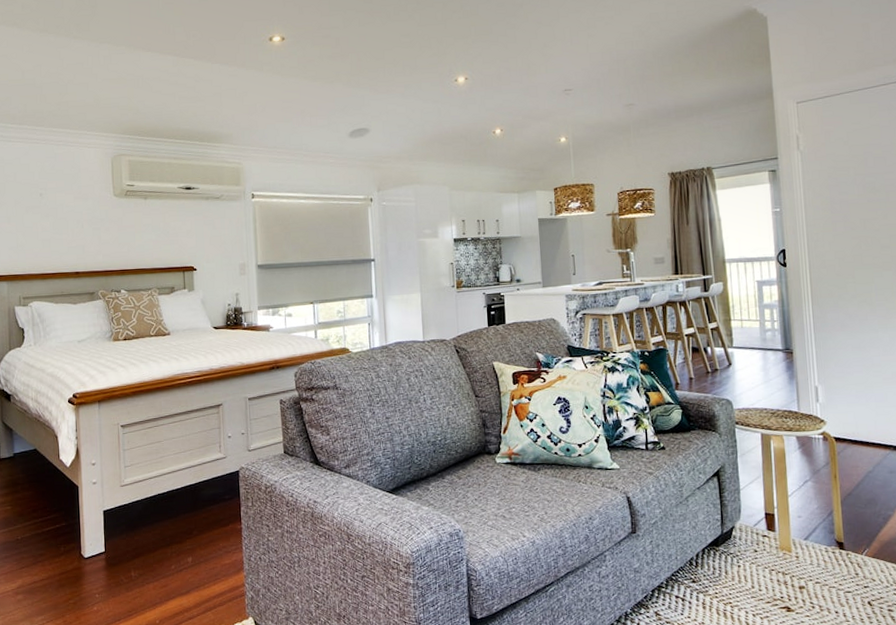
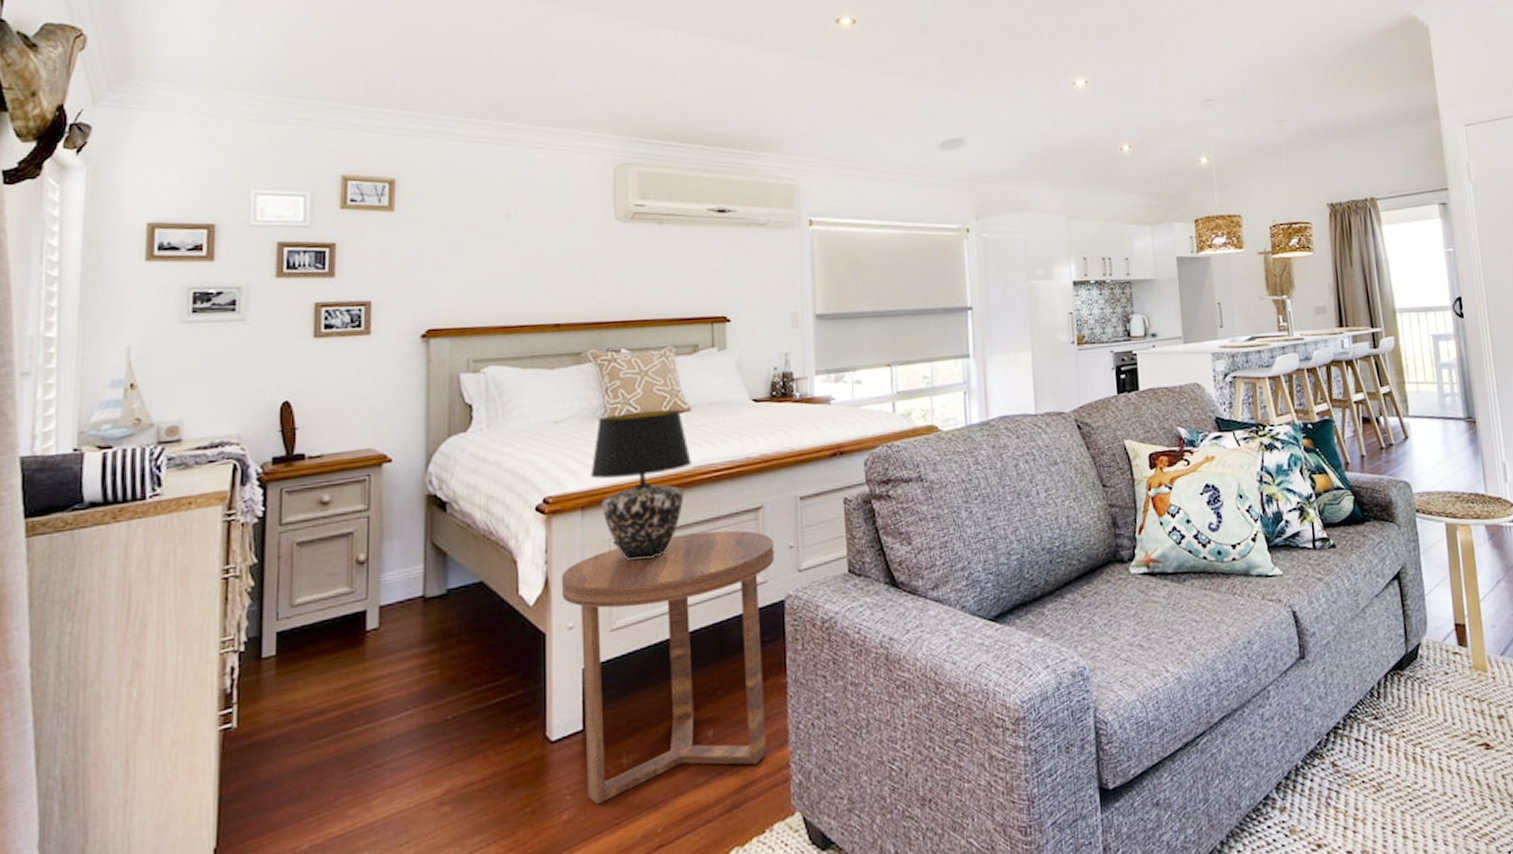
side table: none [87,420,231,602] -> present [561,530,774,805]
table lamp: none [103,334,172,439] -> present [590,409,691,561]

